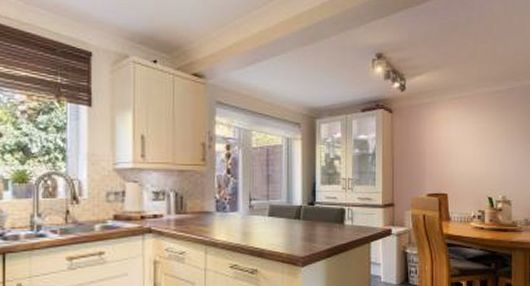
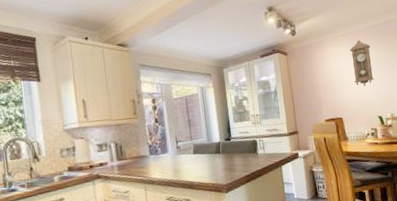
pendulum clock: none [465,106,489,161] -> present [350,40,375,87]

